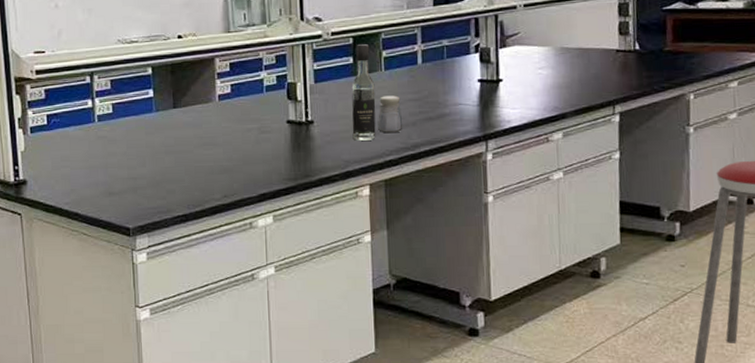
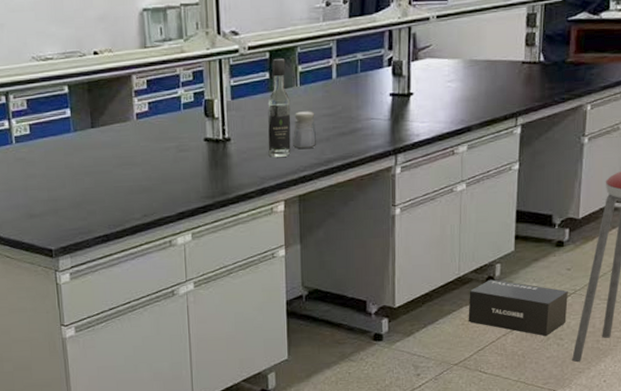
box: none [572,274,684,339] -> present [468,279,568,337]

